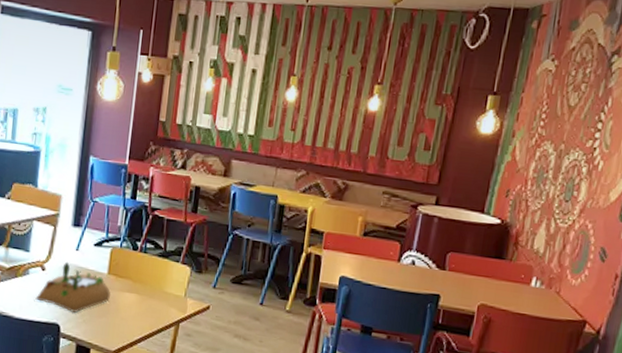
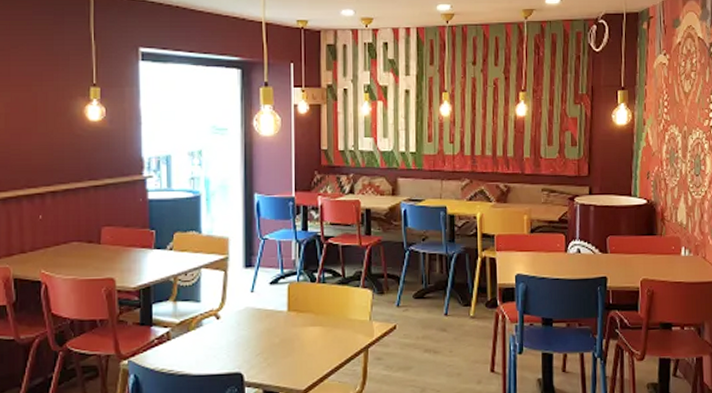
succulent planter: present [35,261,110,313] -> none [212,305,293,359]

